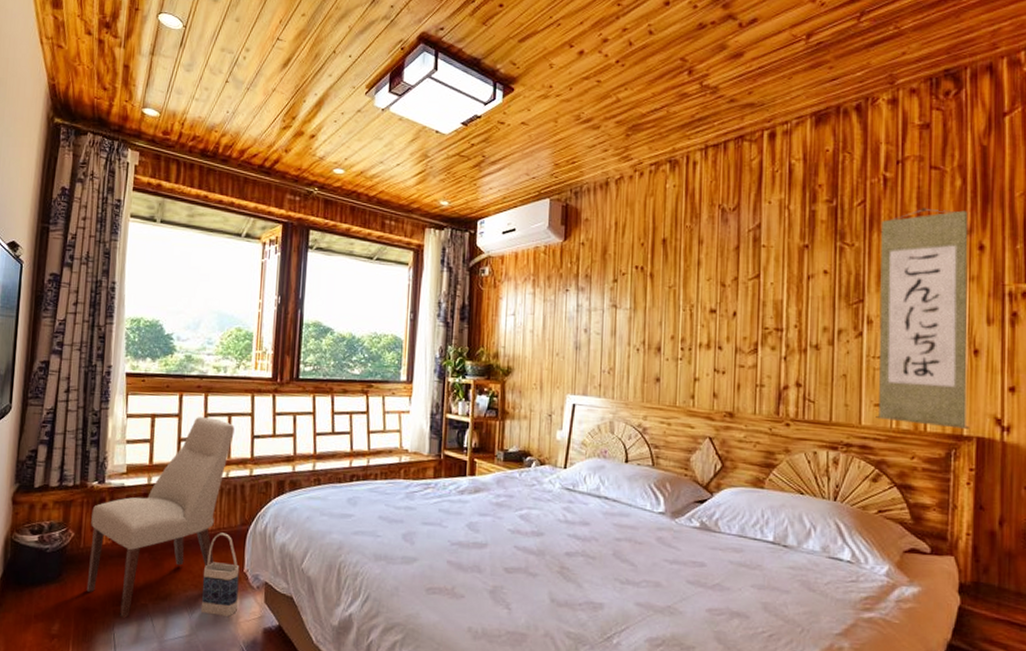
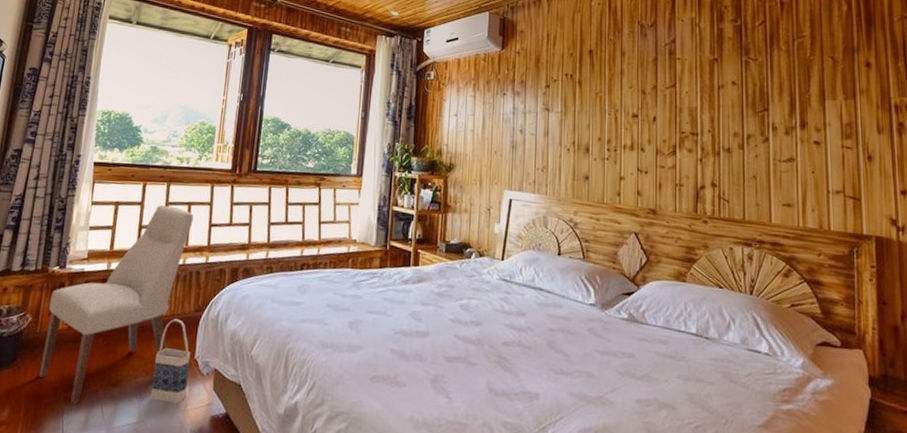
wall scroll: present [875,208,971,429] -> none [779,28,870,229]

